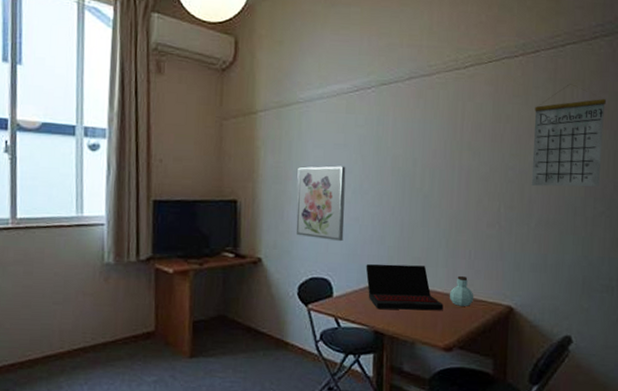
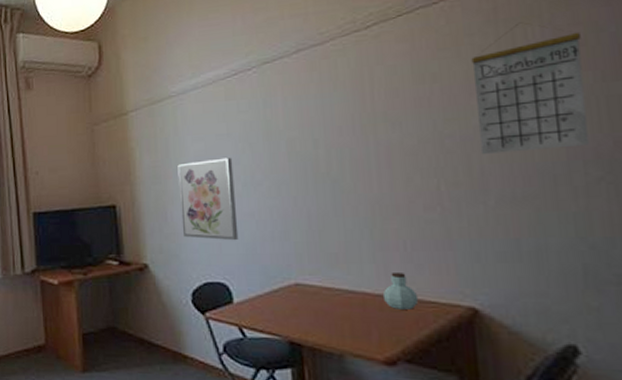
laptop: present [366,263,443,311] -> none [269,263,377,316]

